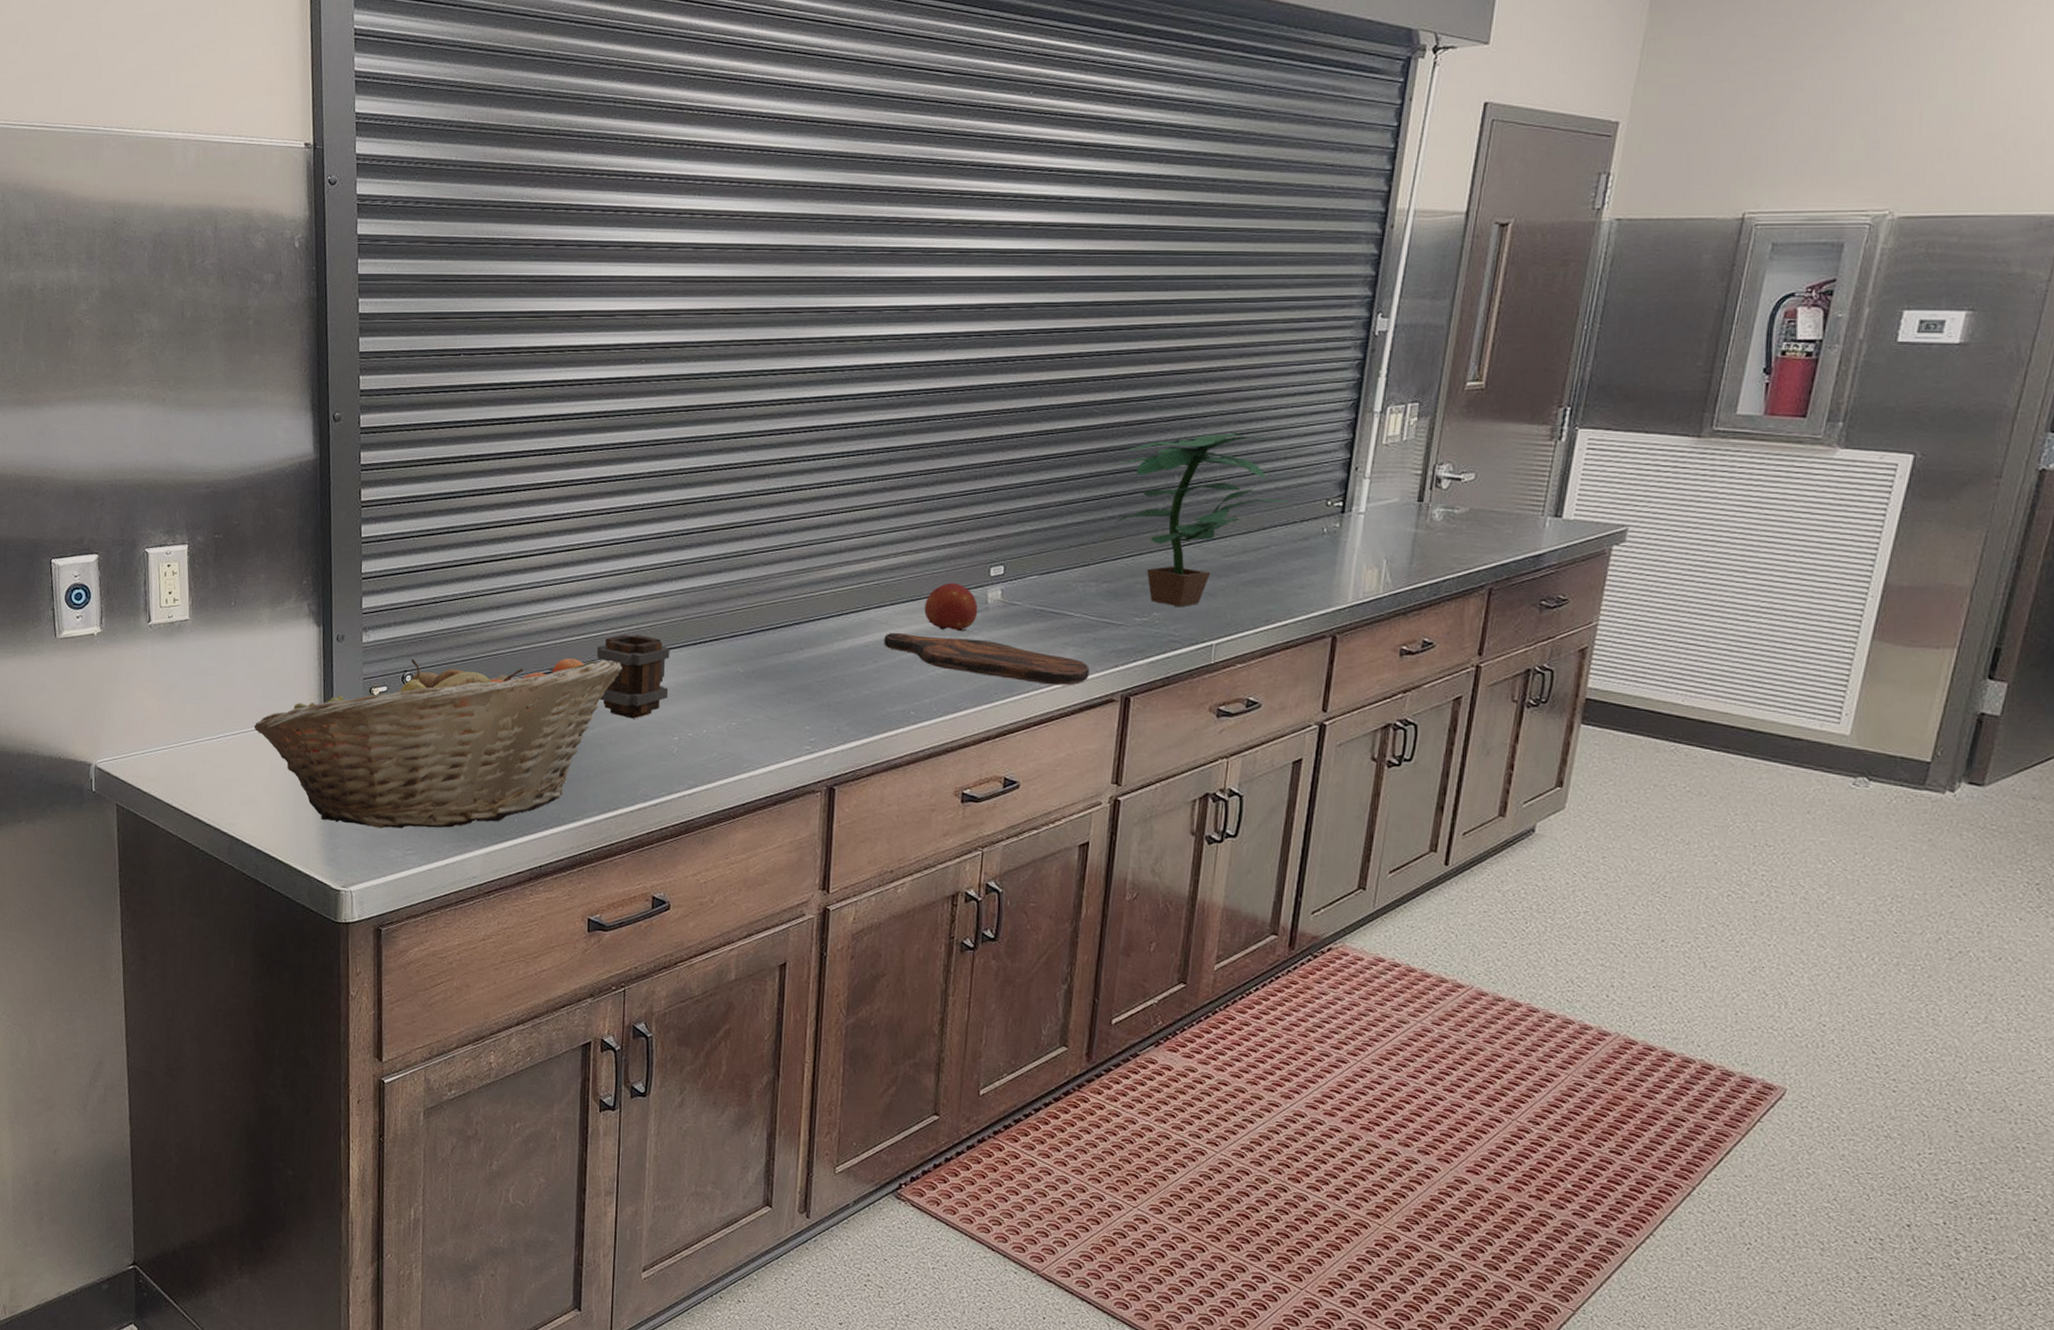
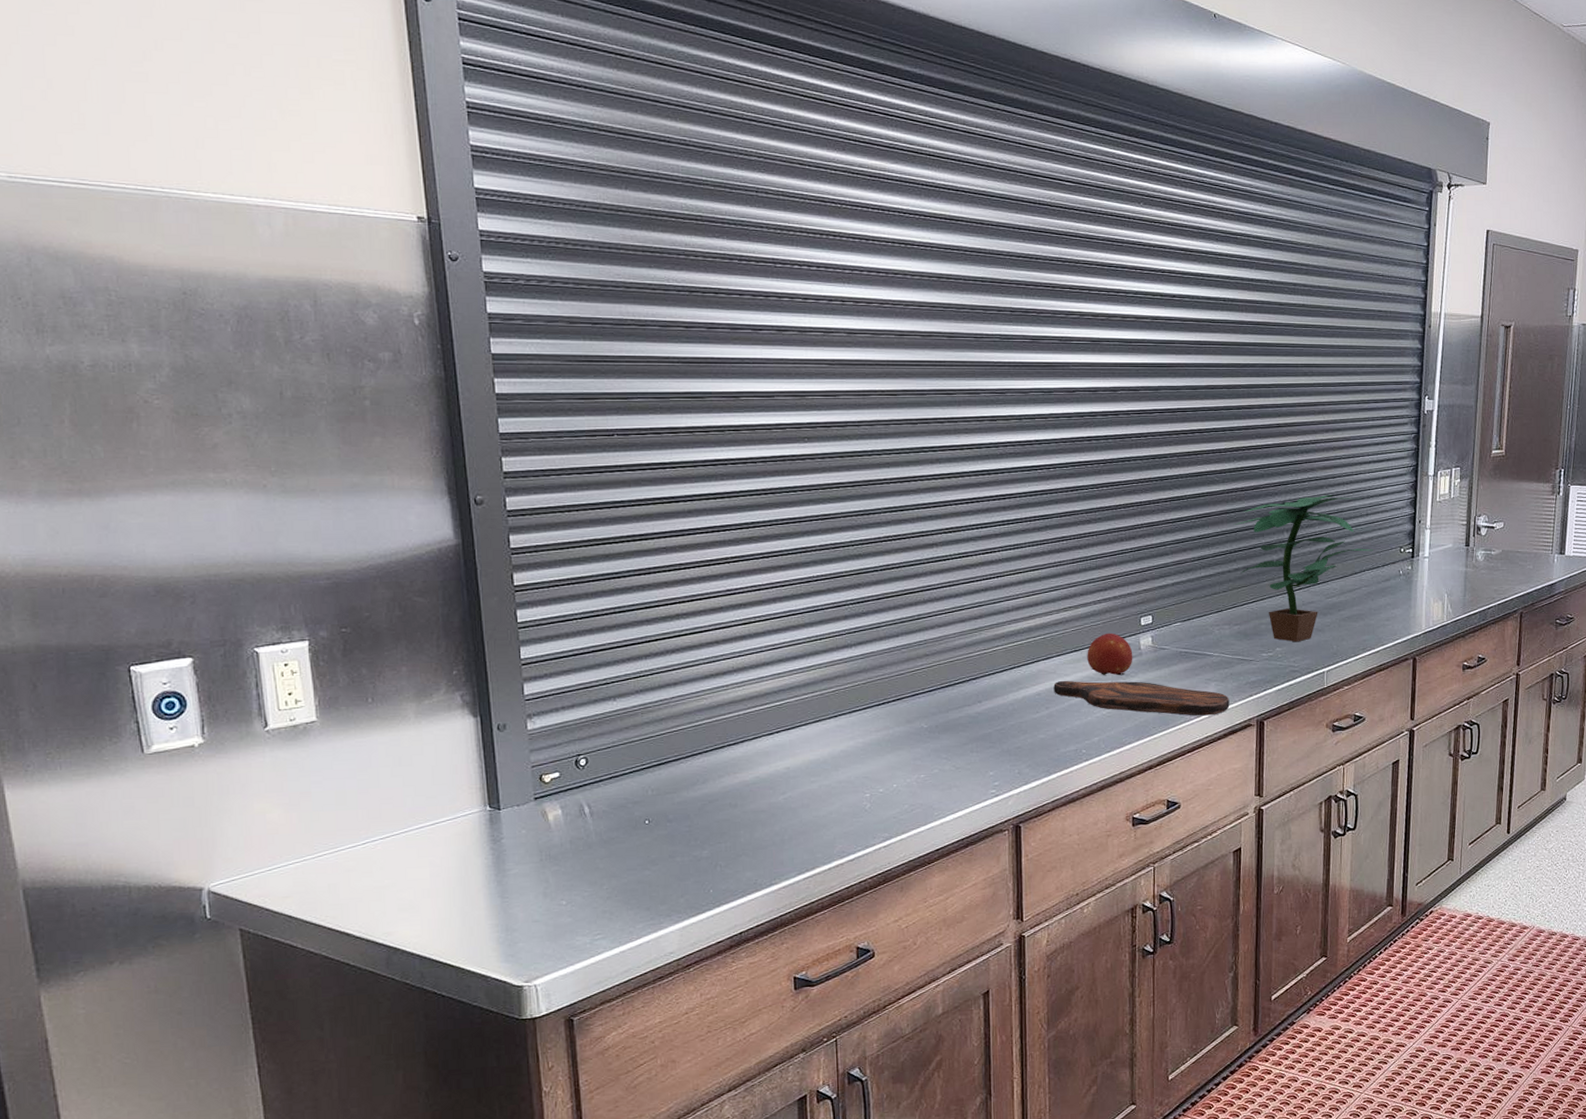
fruit basket: present [254,658,622,829] -> none [406,726,809,917]
mug: present [596,634,670,719] -> none [781,700,857,781]

